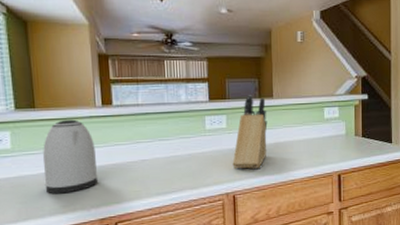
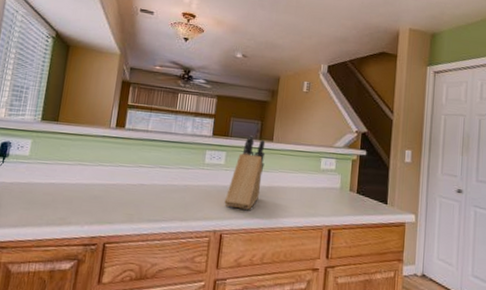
kettle: present [42,119,99,194] -> none [49,135,102,206]

